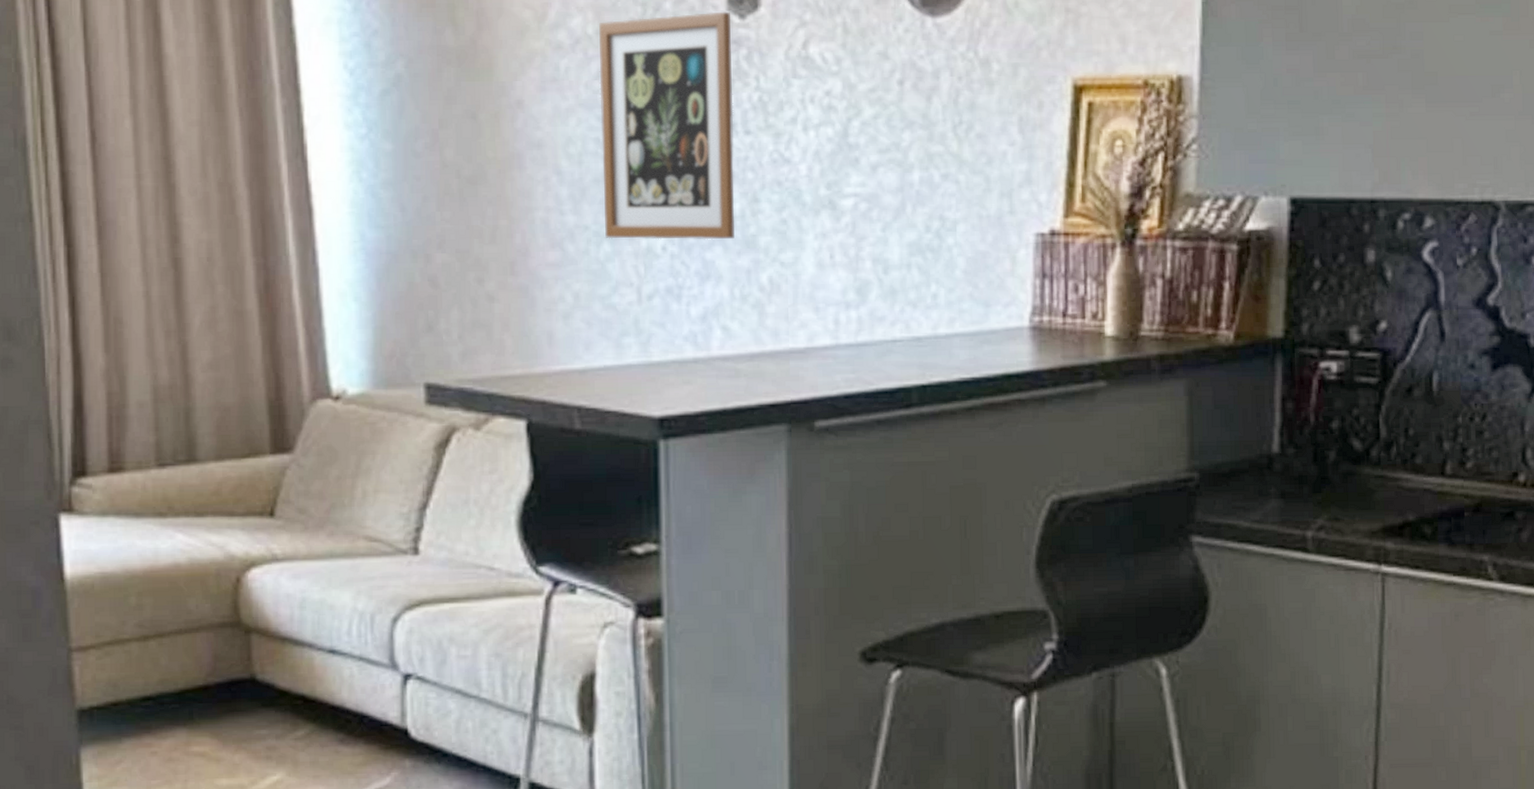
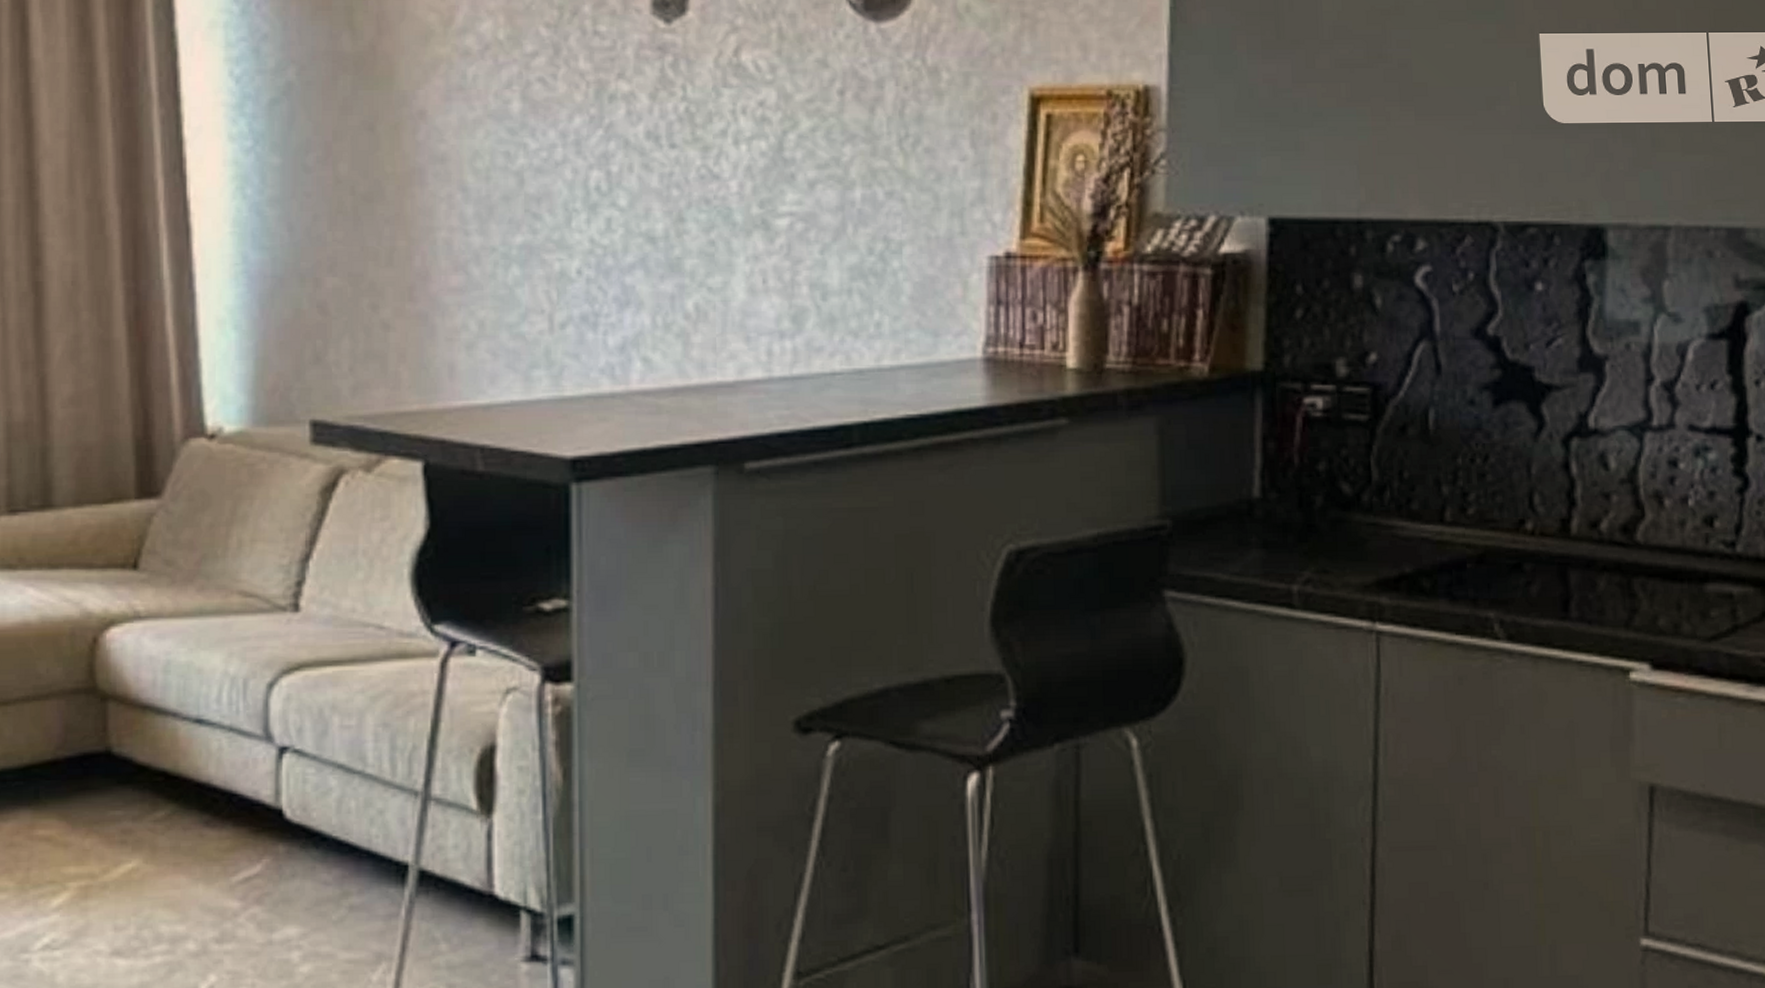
wall art: present [599,11,735,240] -> none [510,15,658,263]

